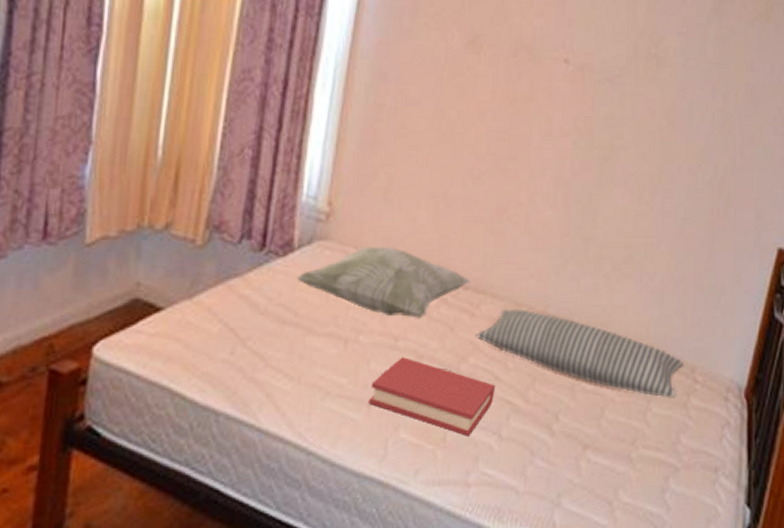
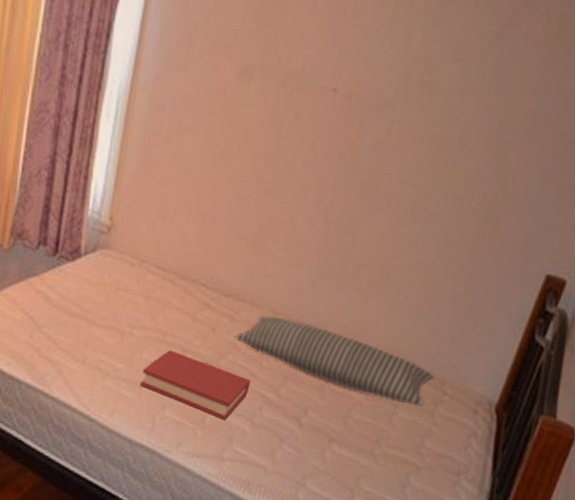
decorative pillow: present [296,246,471,319] -> none [82,255,233,319]

